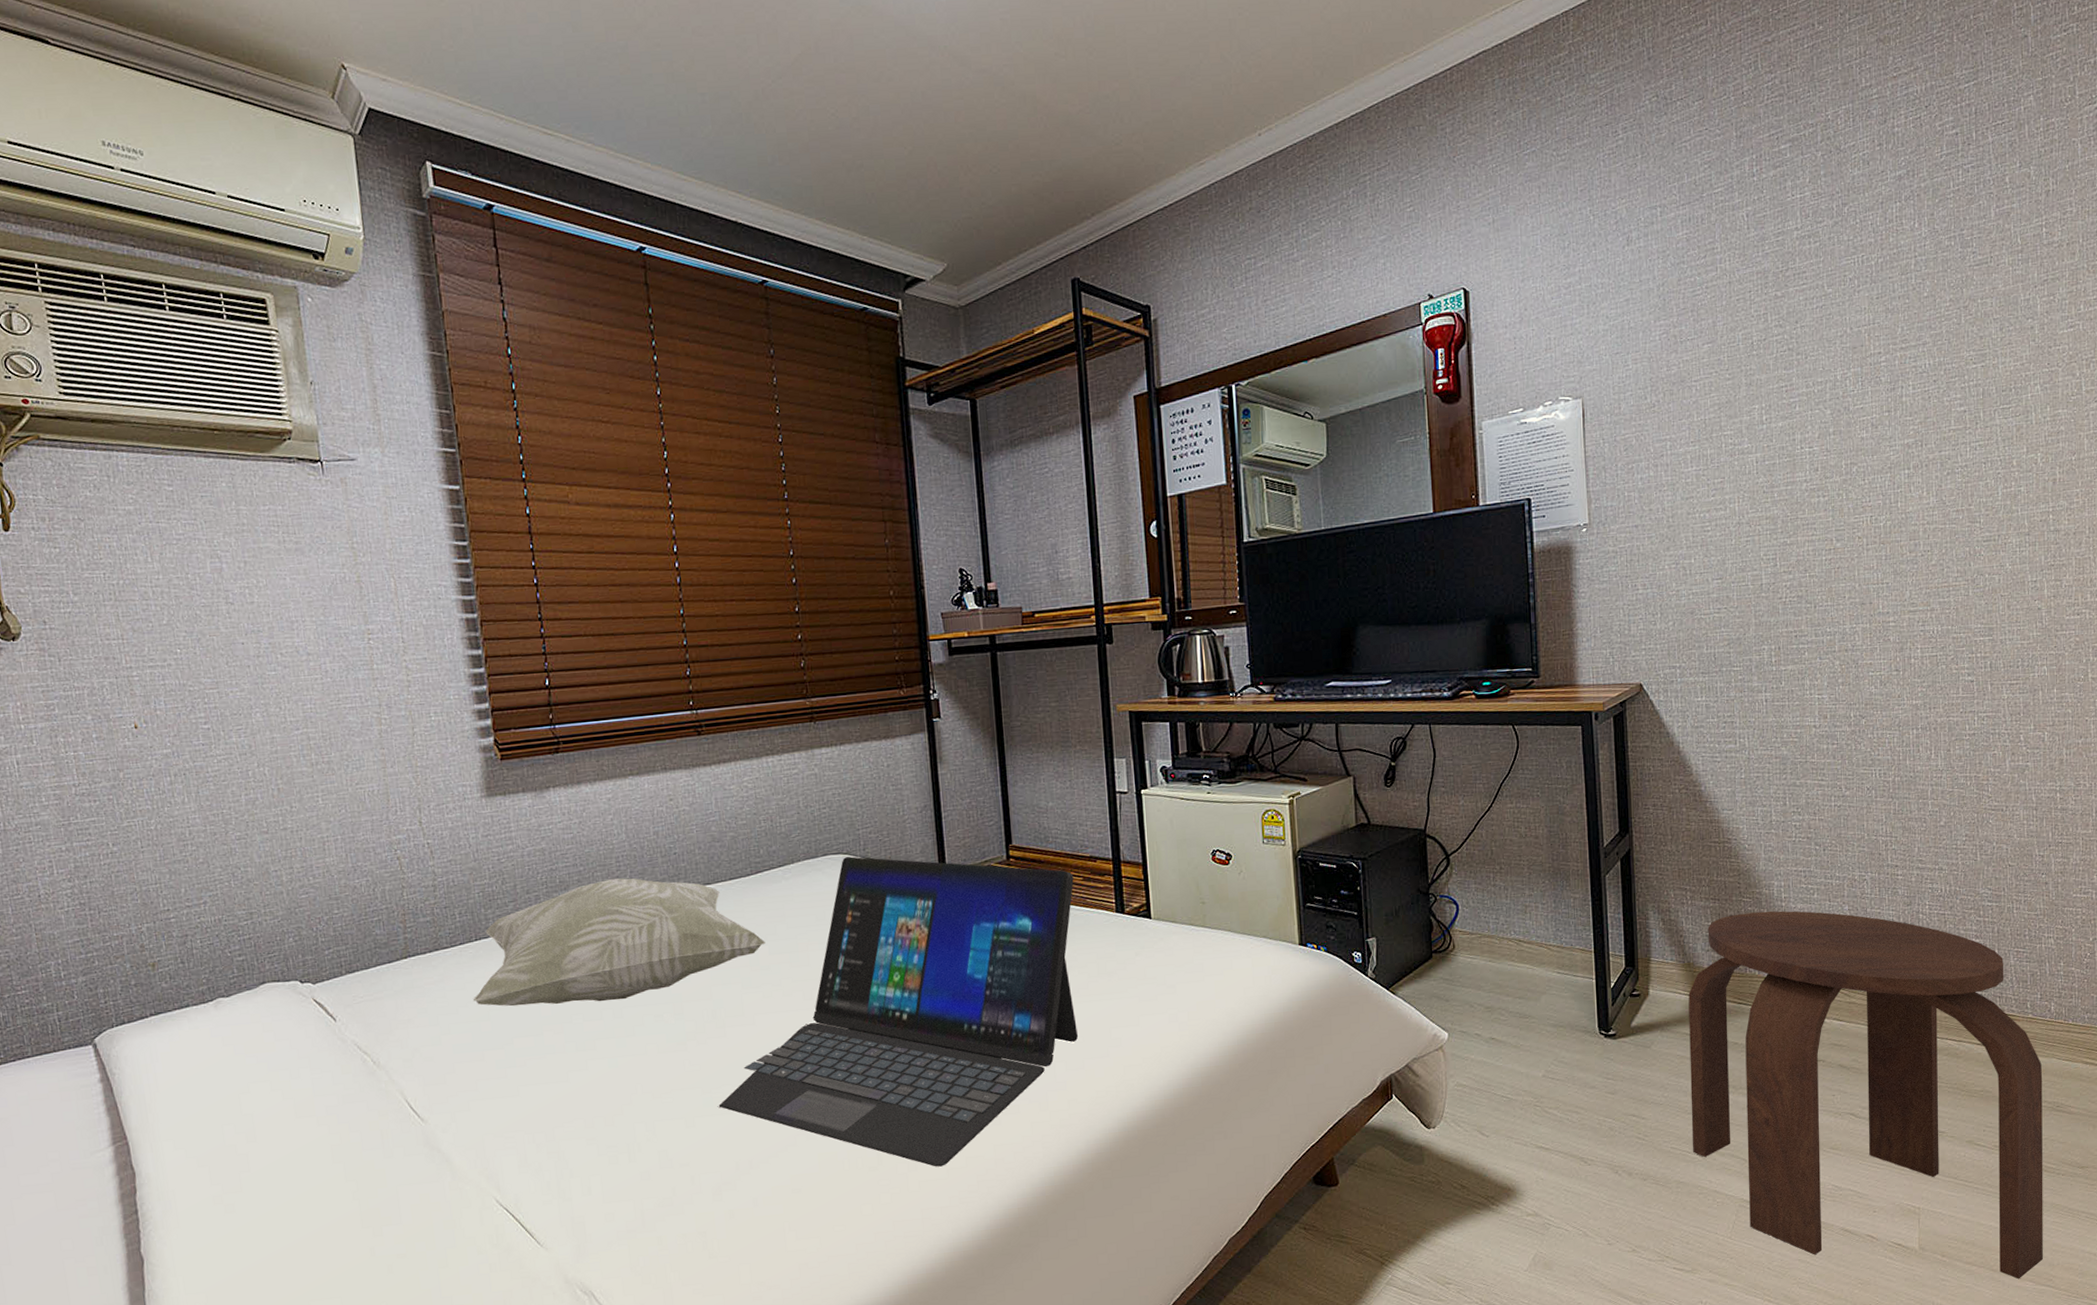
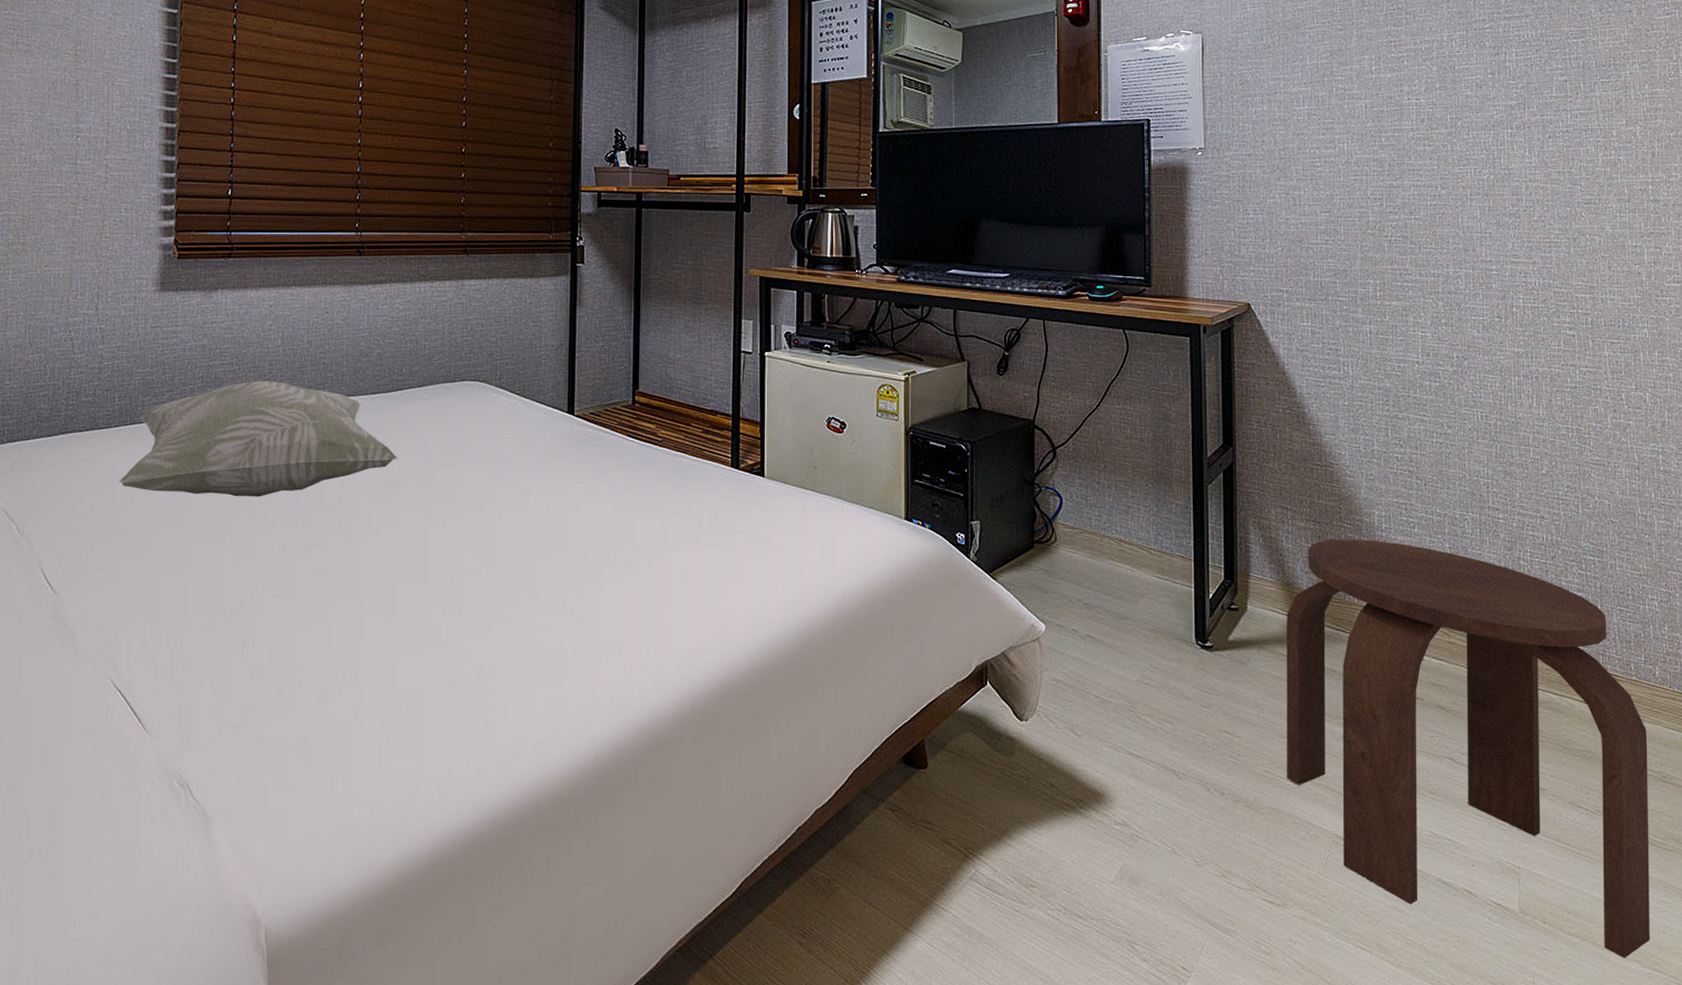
laptop: present [718,856,1079,1167] -> none [333,385,694,700]

